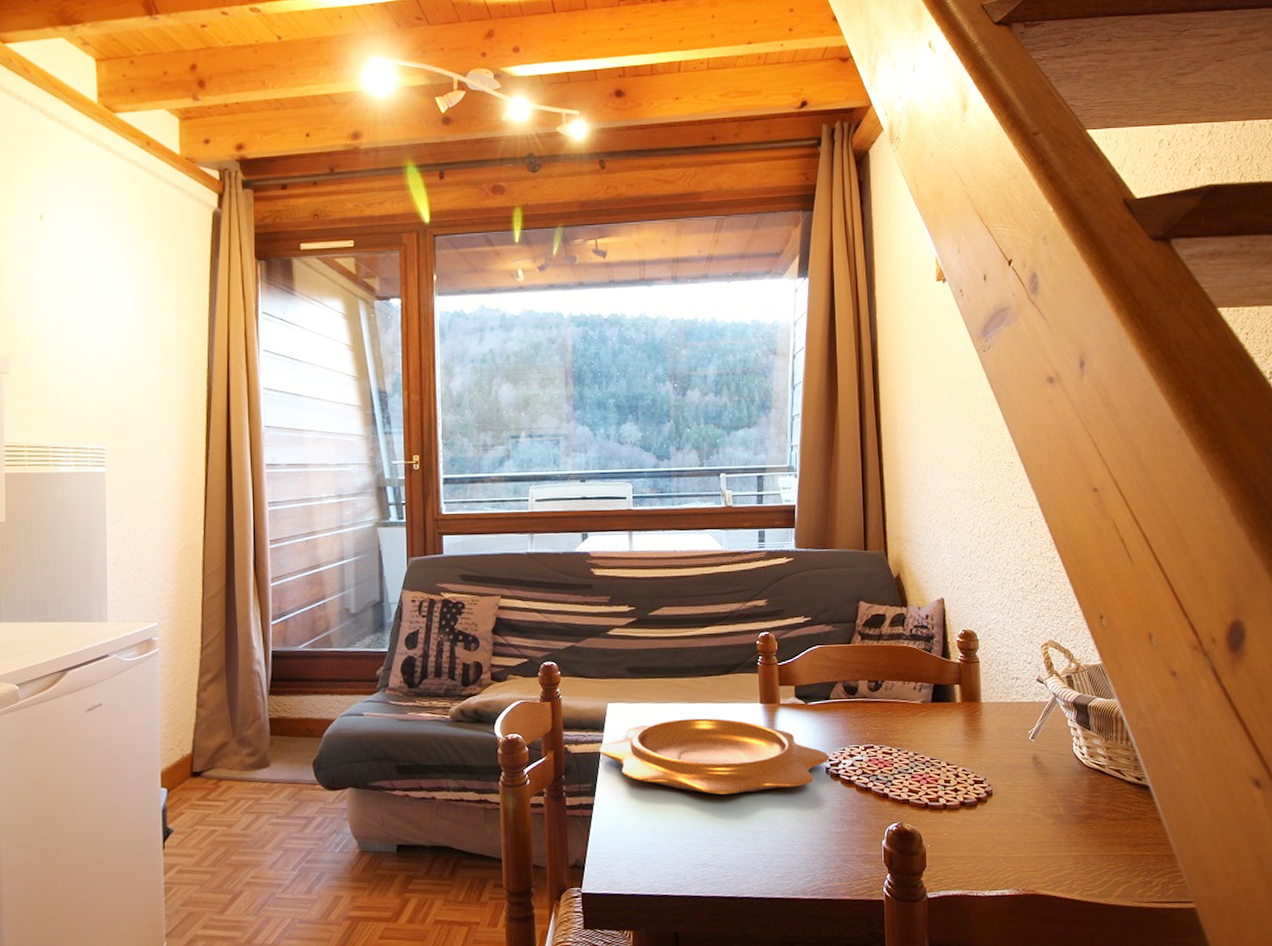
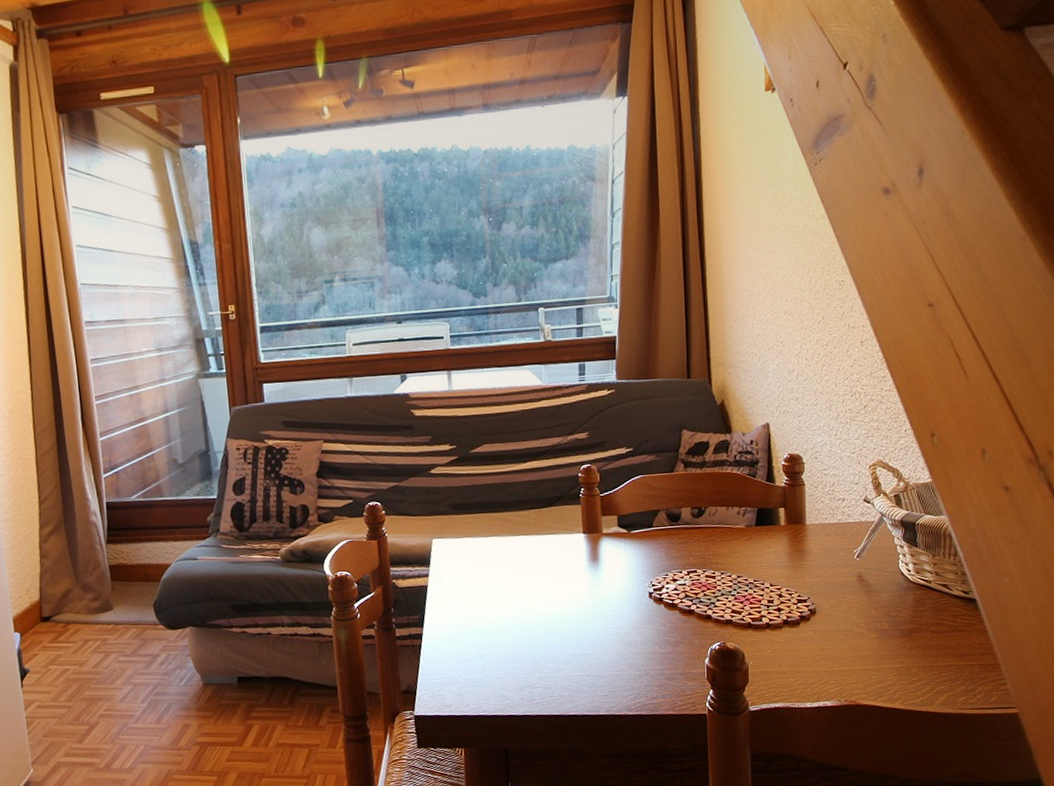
decorative bowl: present [599,718,830,795] -> none [425,549,653,621]

